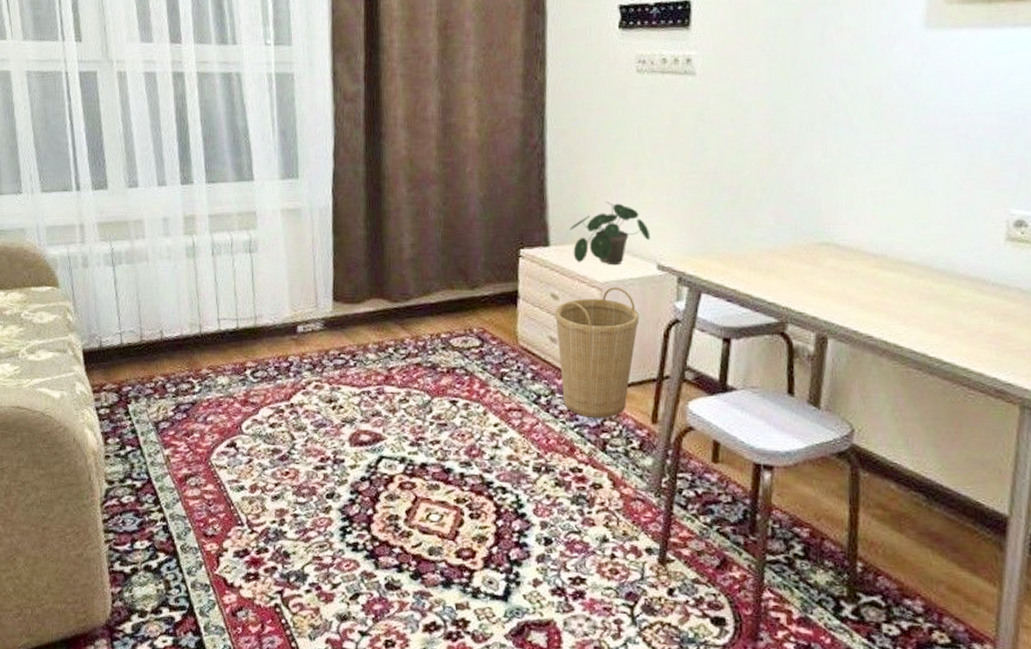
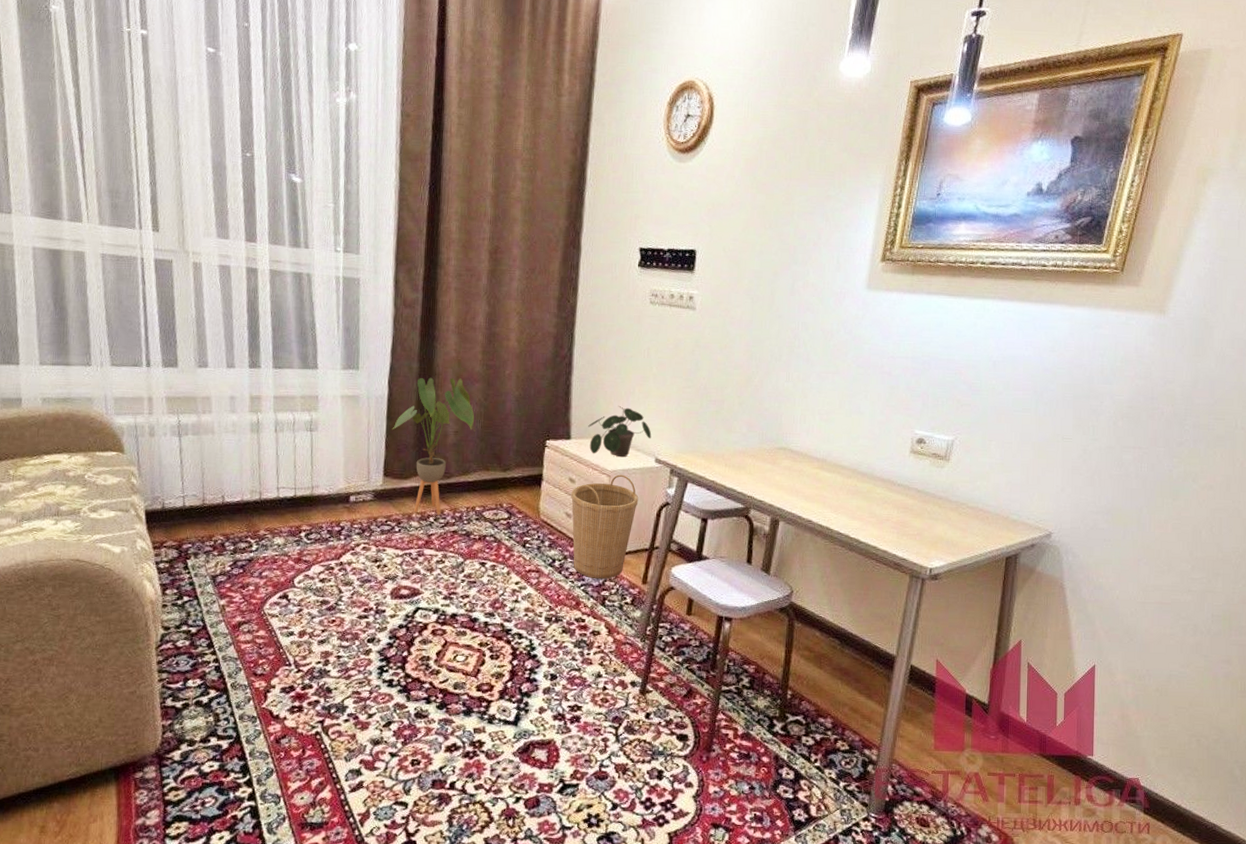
house plant: none [339,181,435,345] -> present [392,377,475,515]

